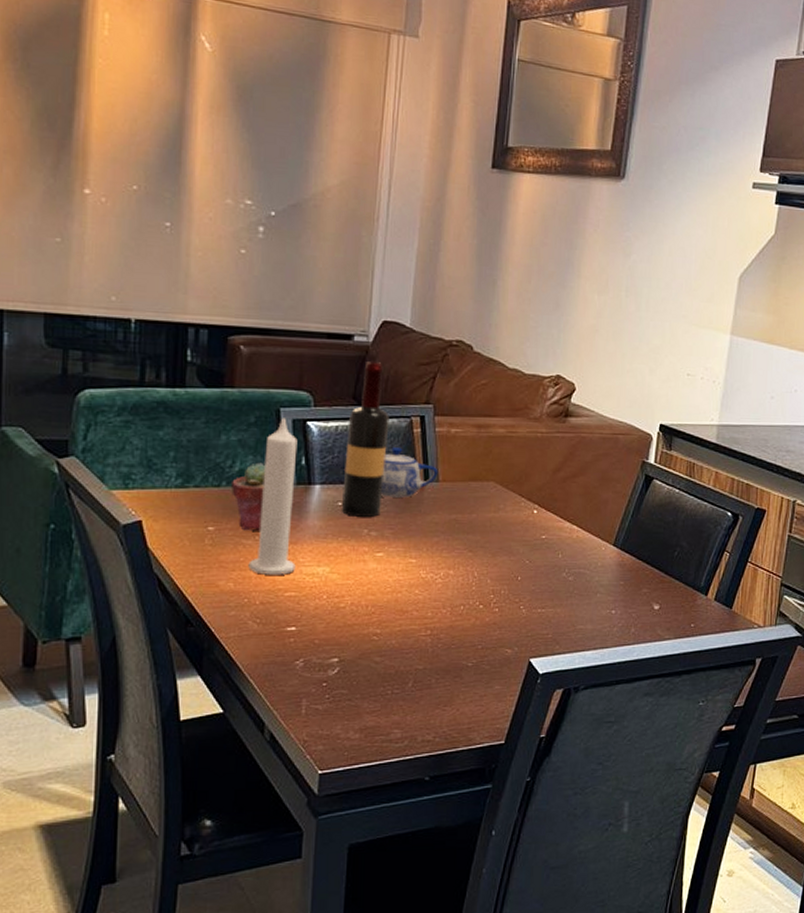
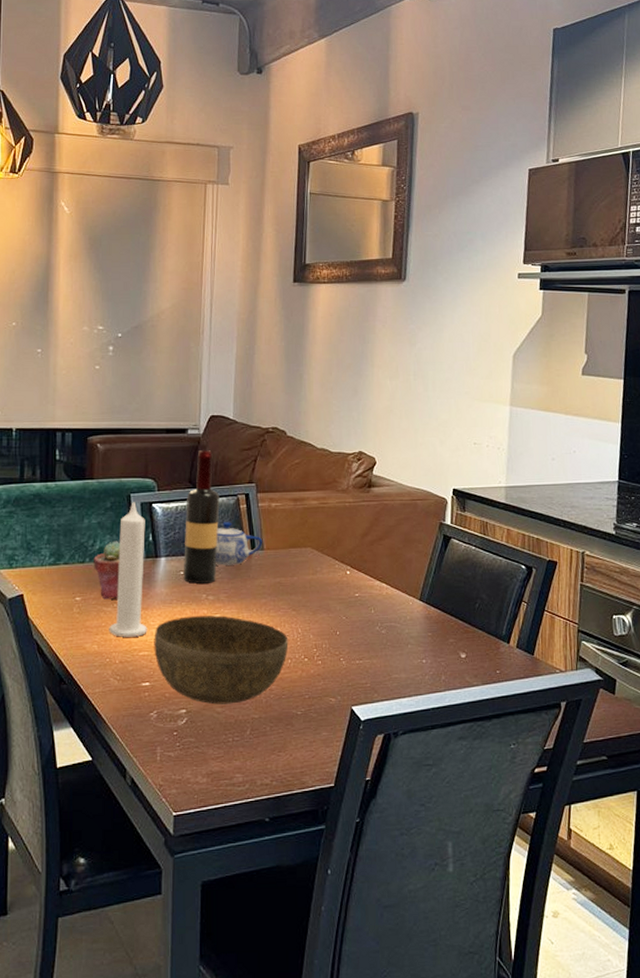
bowl: none [302,554,462,653] -> present [154,615,289,705]

